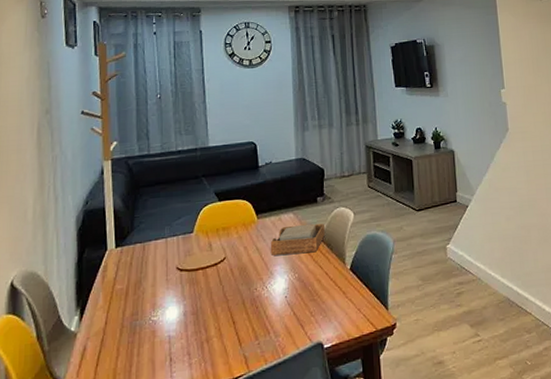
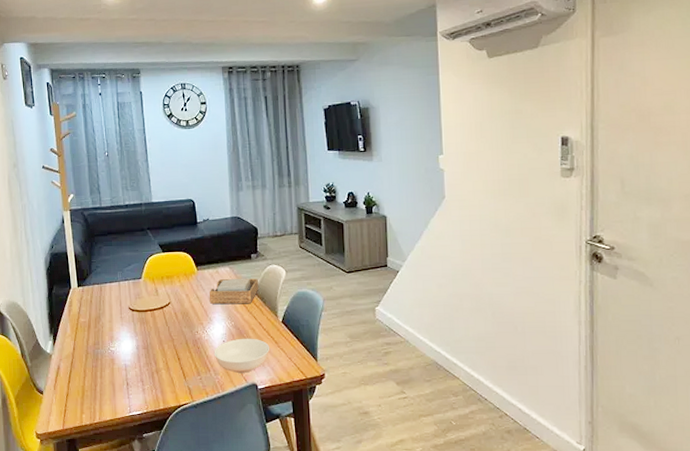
bowl: none [274,290,338,332] -> present [214,338,270,373]

